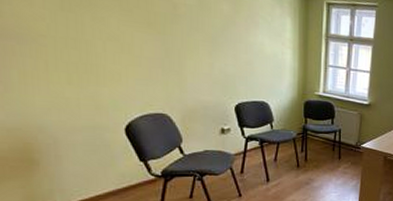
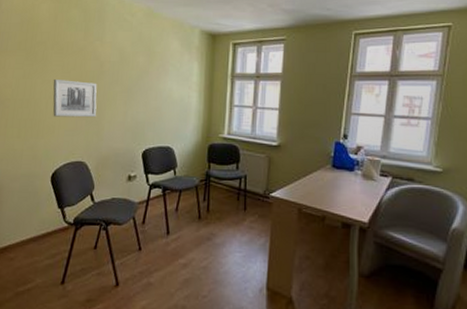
wall art: none [109,16,174,67] -> present [53,78,97,118]

